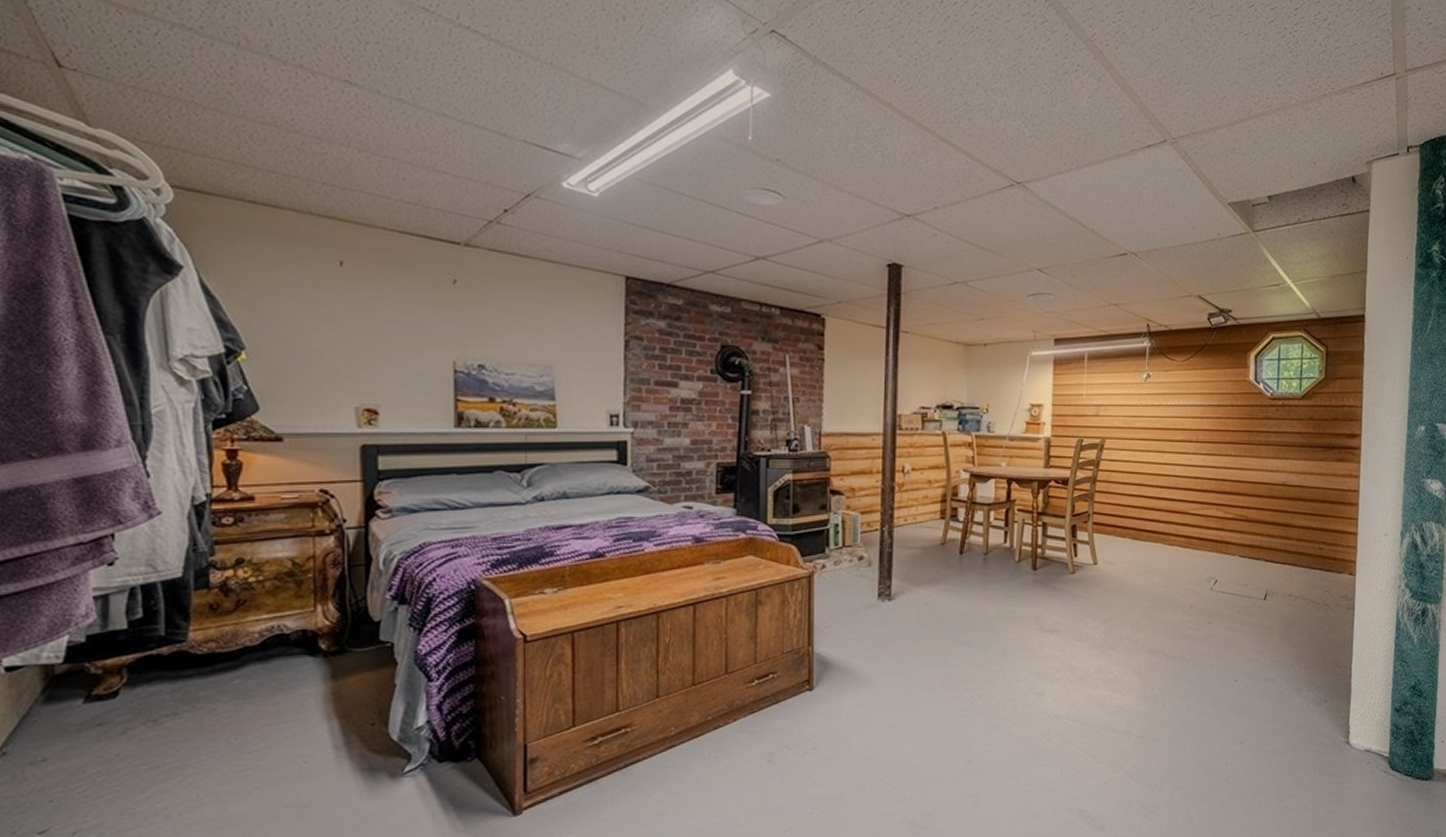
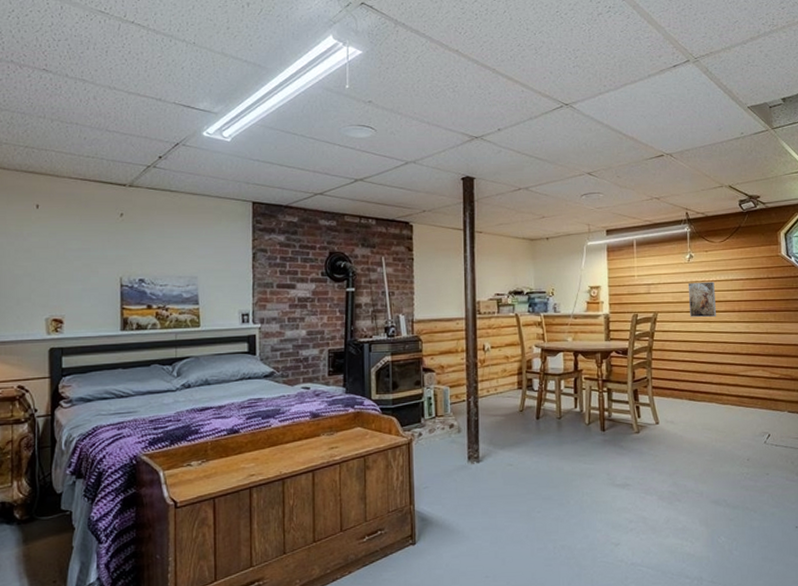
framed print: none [1141,406,1172,447] -> present [688,281,716,318]

